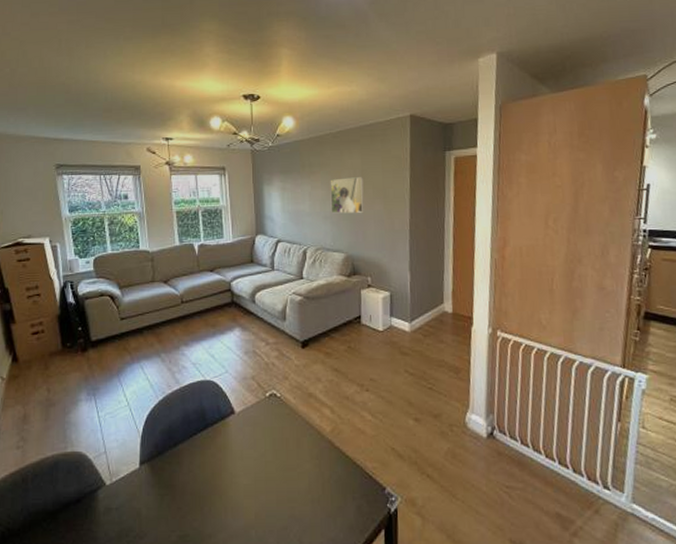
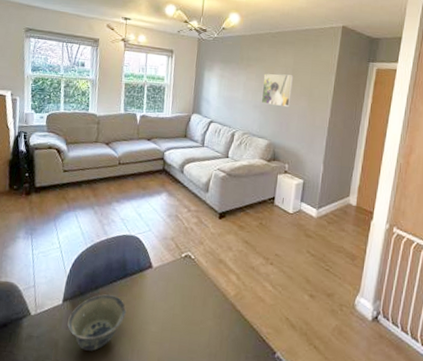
bowl: none [149,450,212,516] -> present [67,294,127,351]

